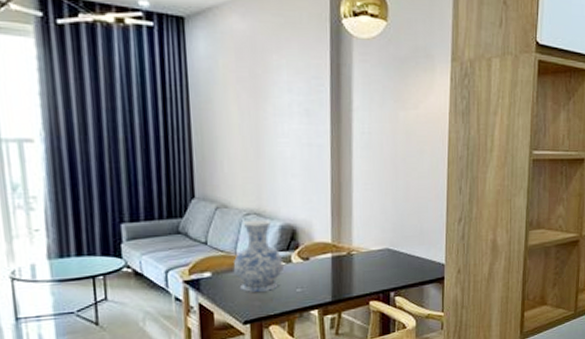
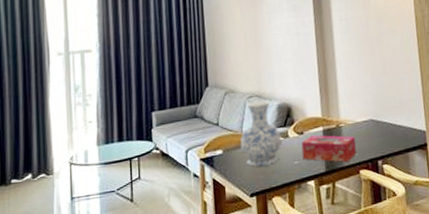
tissue box: none [306,262,367,292] -> present [301,135,356,162]

